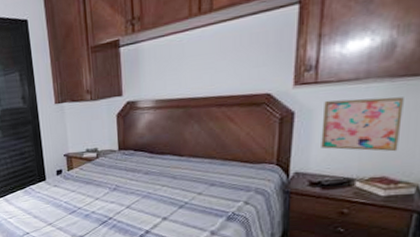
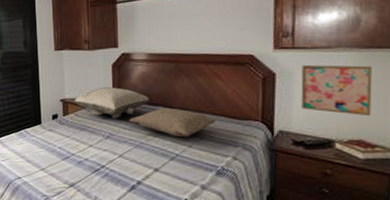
pillow: none [78,138,157,171] -> present [74,87,149,119]
pillow: none [136,156,228,185] -> present [129,107,217,138]

